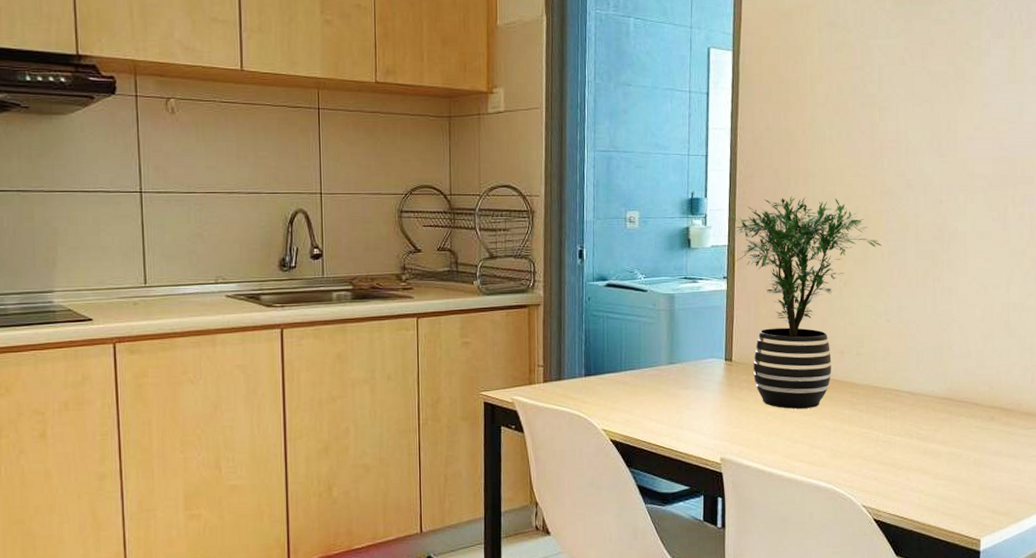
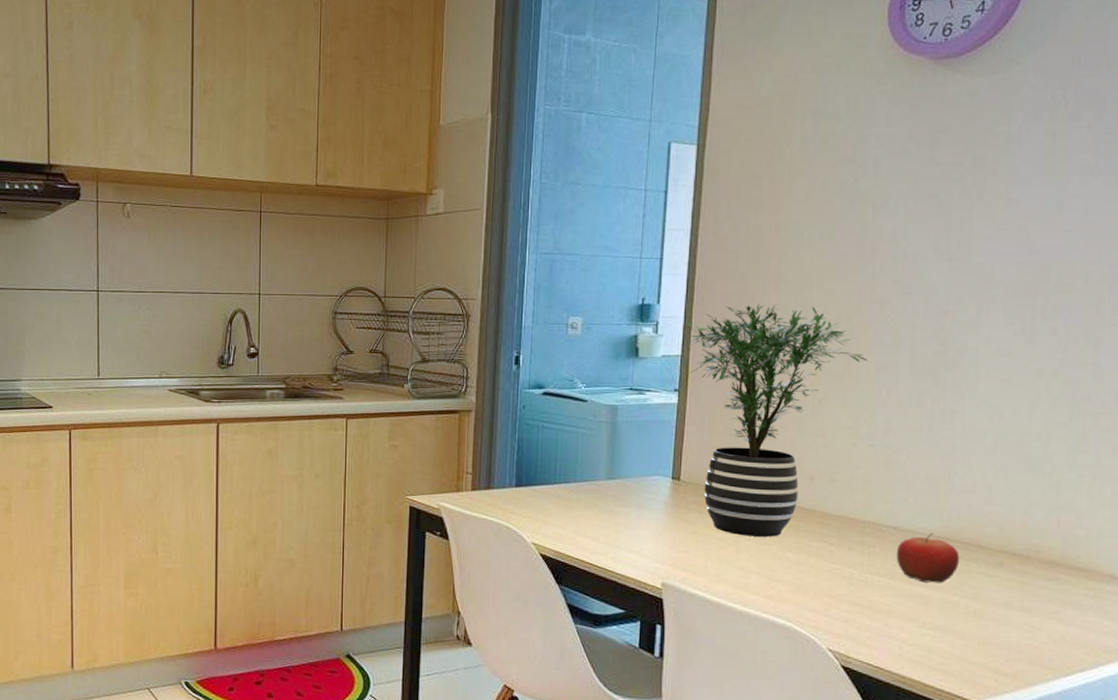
fruit: none [912,395,961,439] -> present [896,533,960,583]

